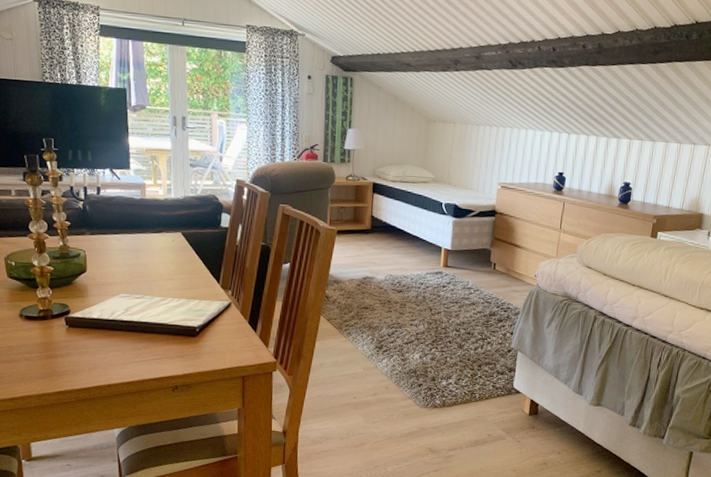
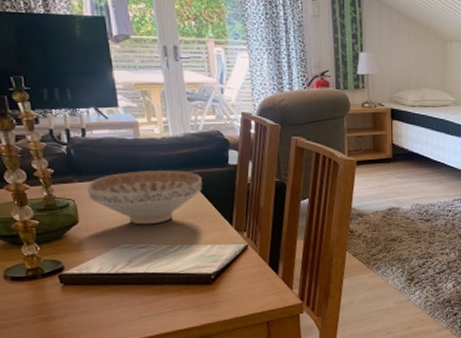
decorative bowl: none [96,228,196,278] -> present [86,171,202,225]

